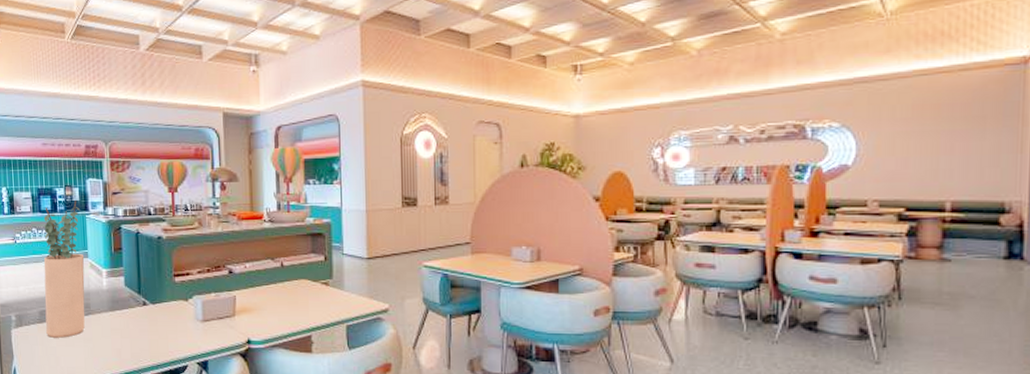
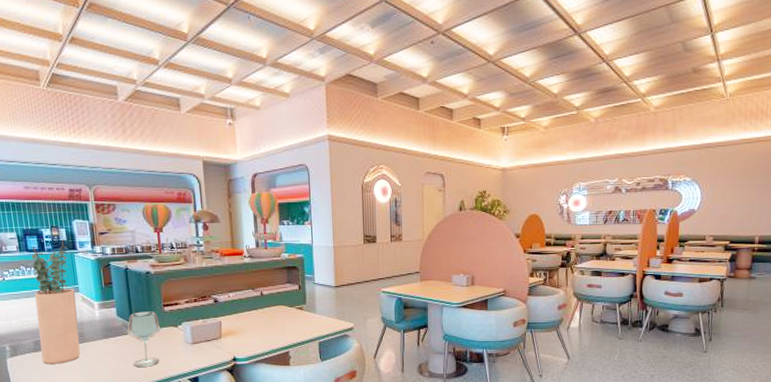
wine glass: none [134,281,170,346] -> present [127,311,161,367]

